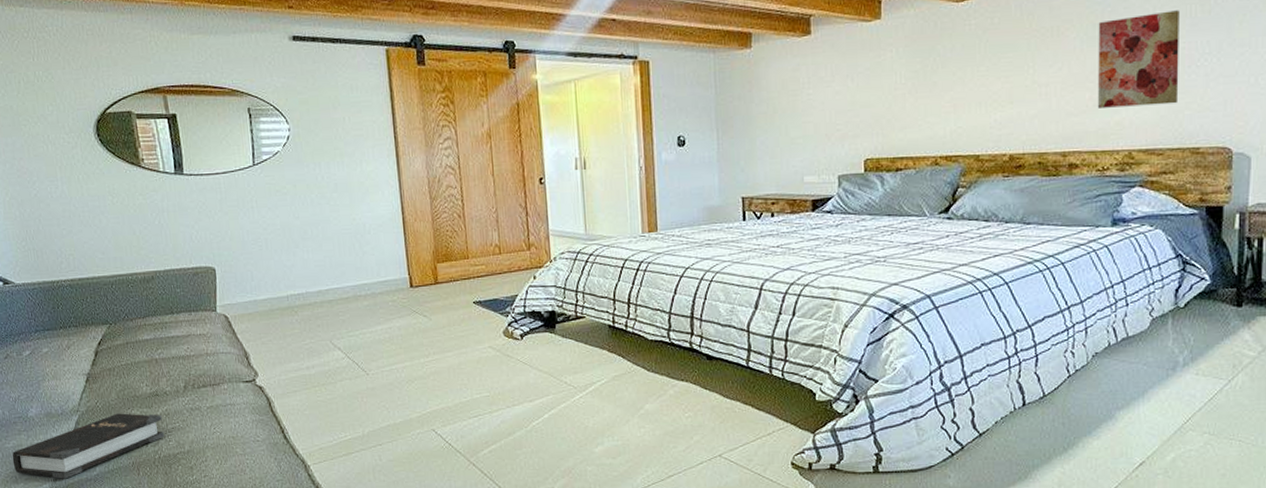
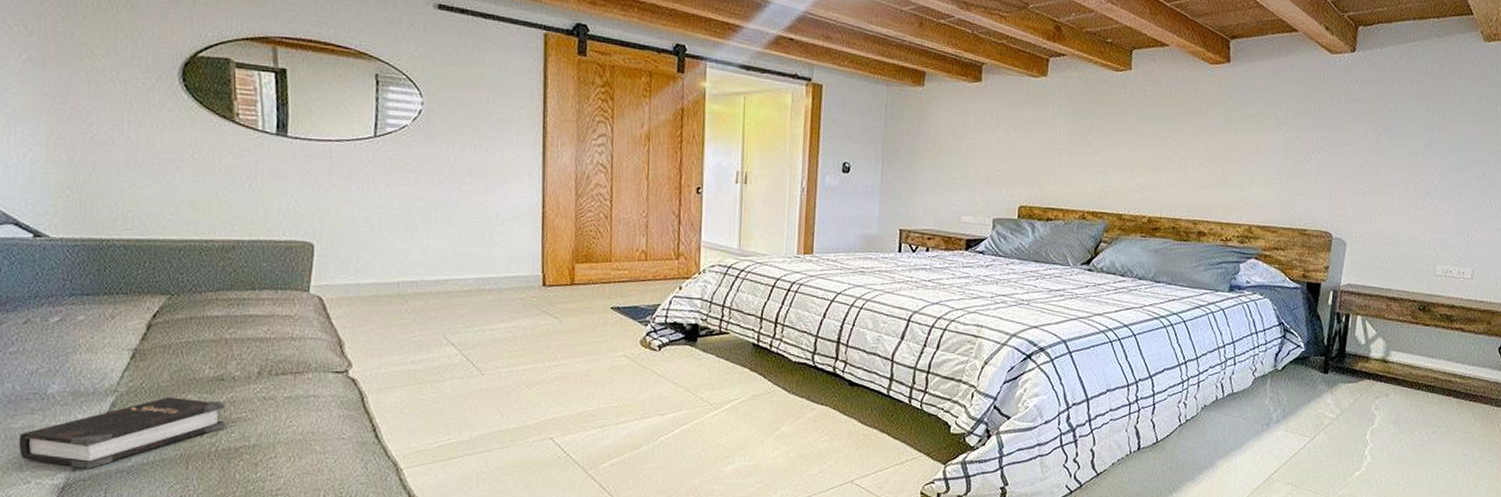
wall art: present [1098,10,1180,108] -> none [1227,105,1302,189]

